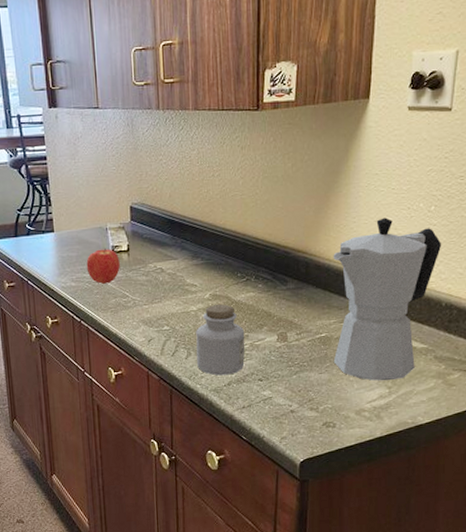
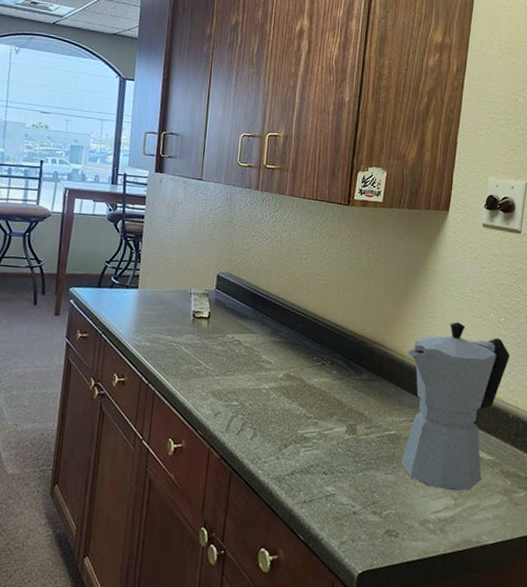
apple: present [86,249,120,284] -> none [164,312,199,349]
jar: present [196,304,245,376] -> none [262,385,315,464]

